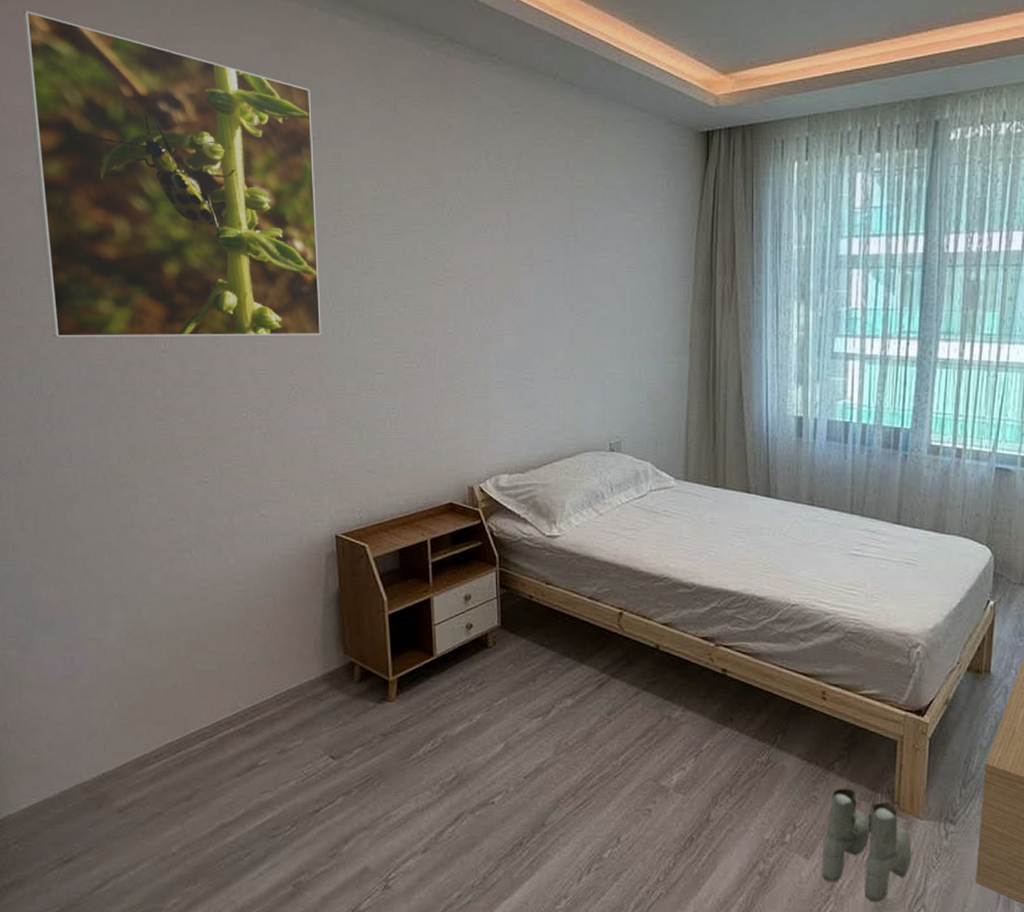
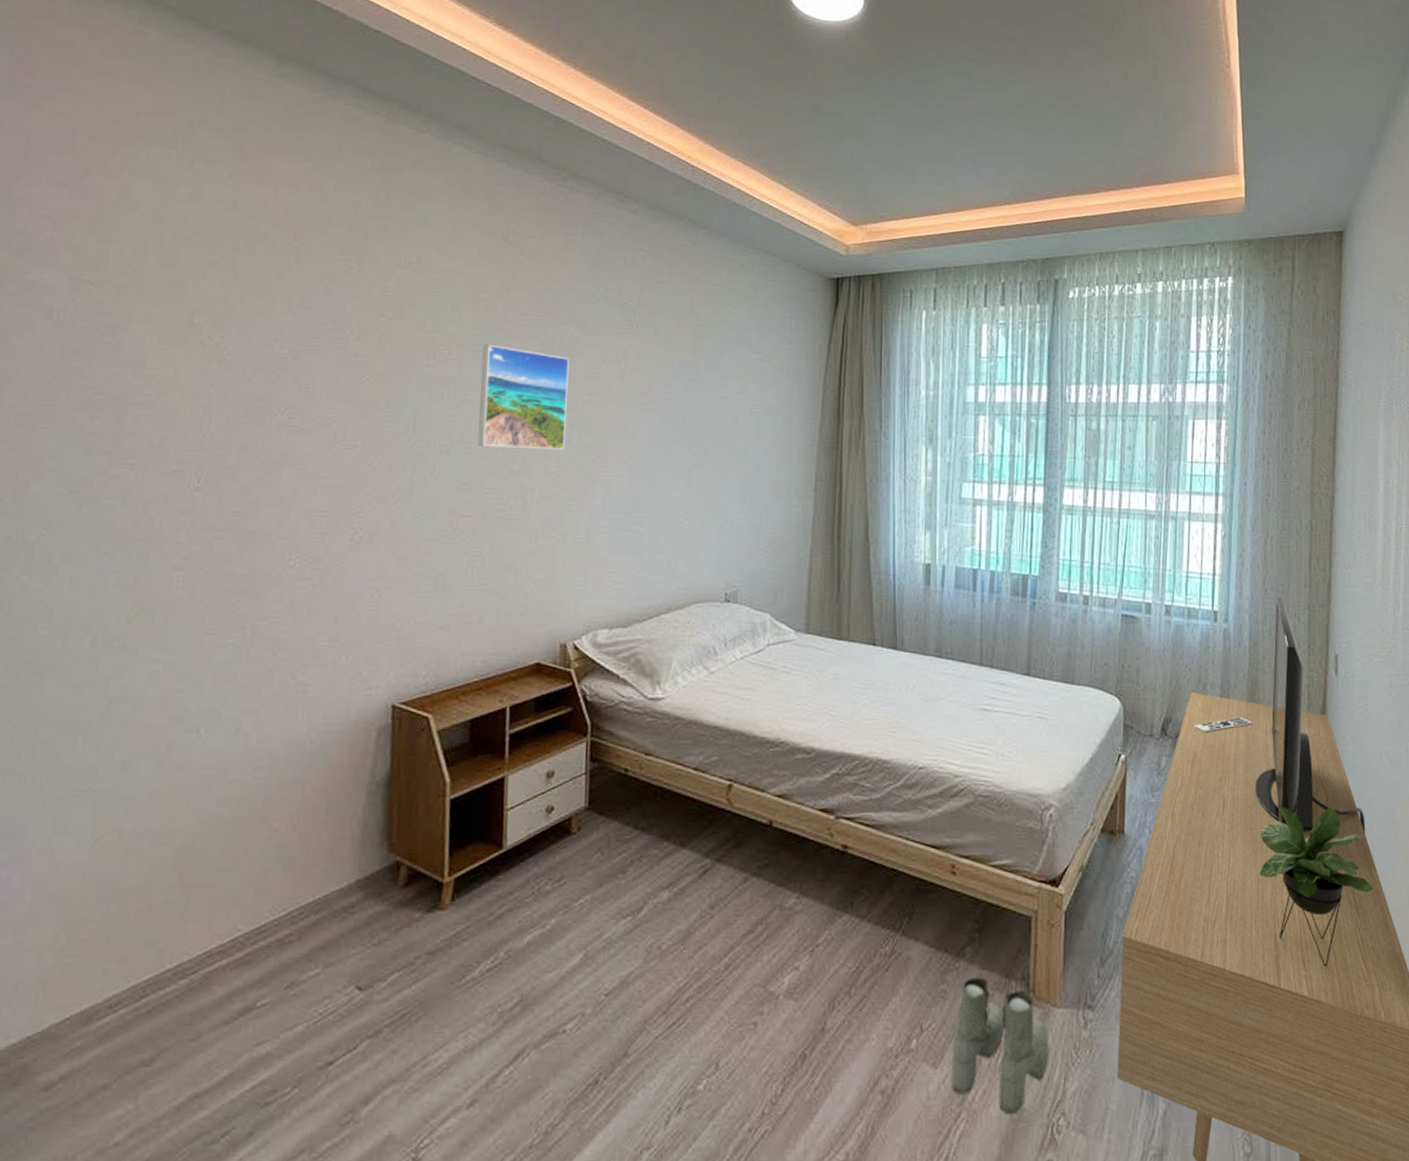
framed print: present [22,10,321,338] -> none [50,110,413,474]
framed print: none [382,213,461,311] -> present [477,344,570,450]

